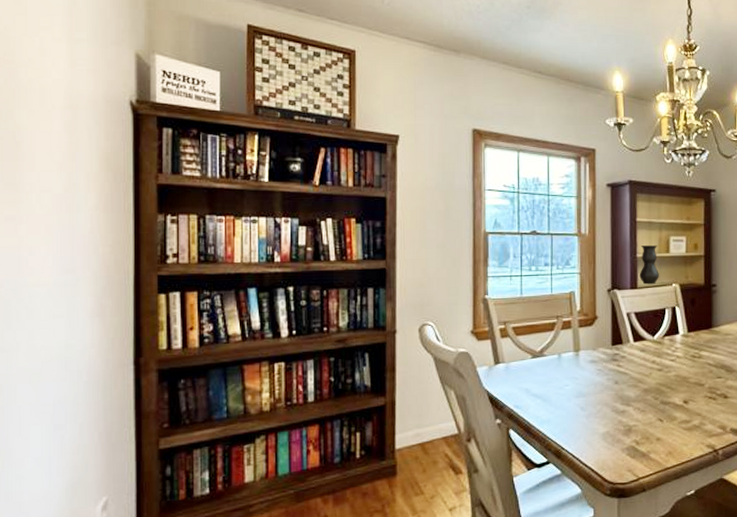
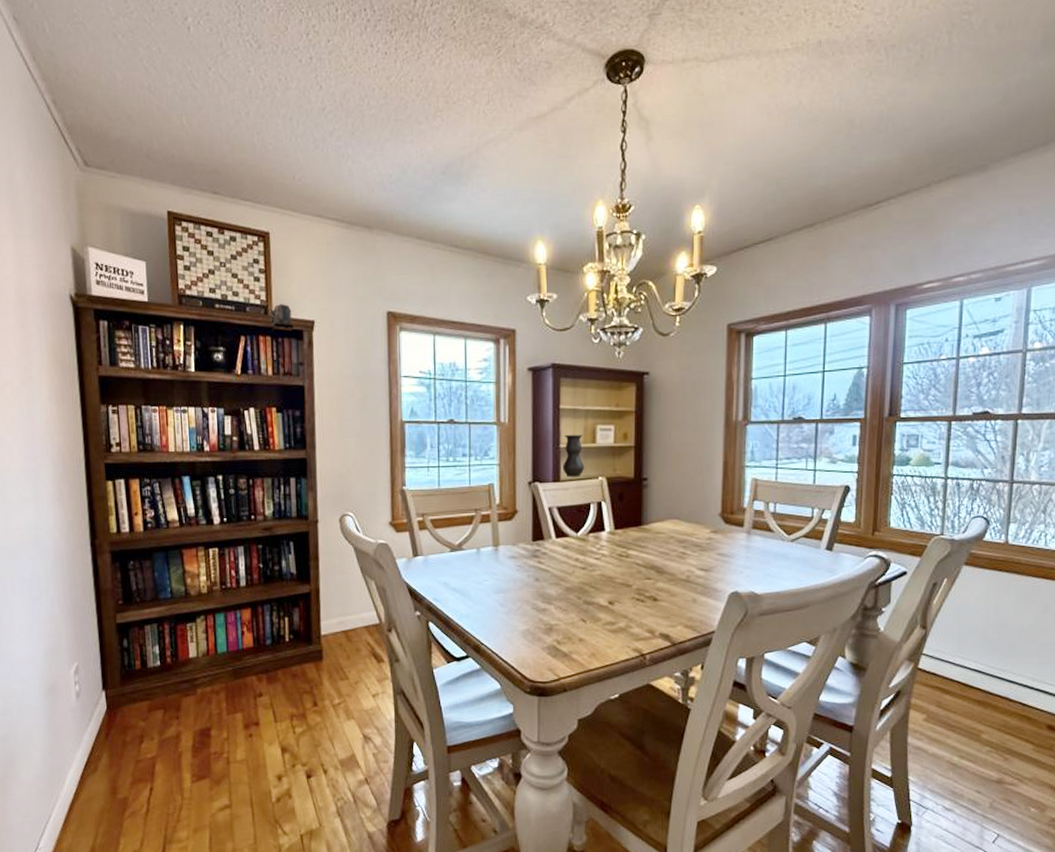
bookend: none [351,118,379,146] -> present [268,304,295,333]

